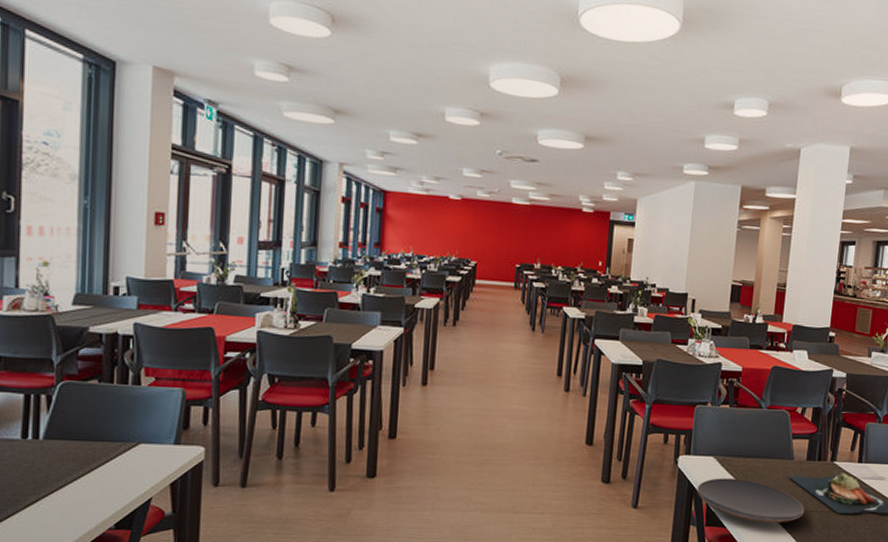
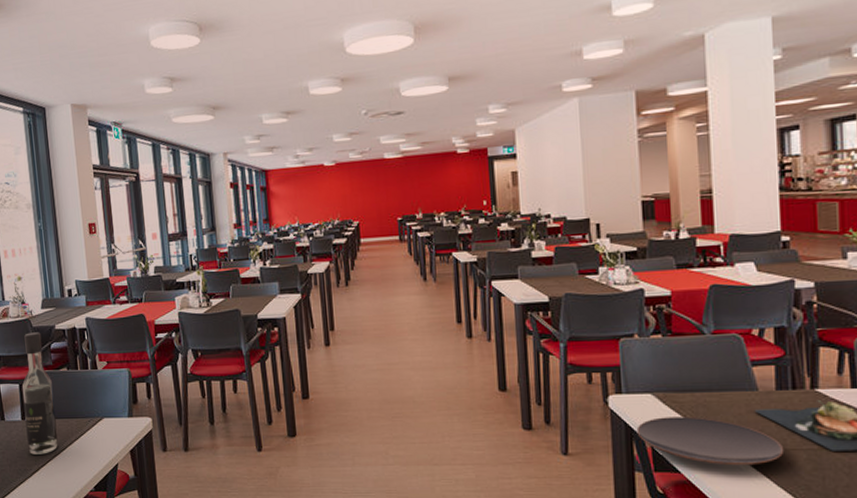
bottle: none [26,332,74,484] -> present [22,332,58,456]

